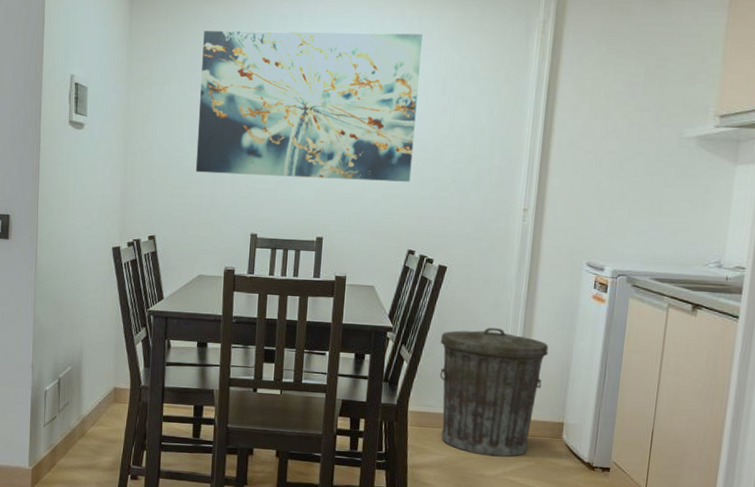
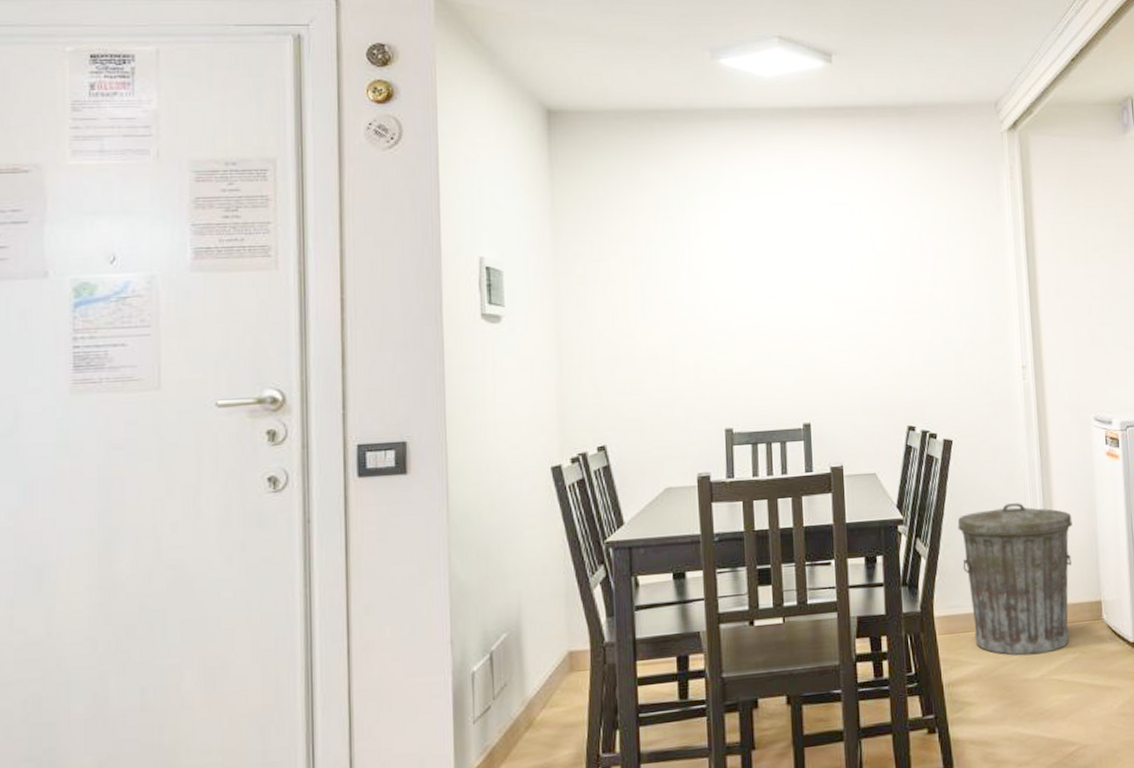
wall art: present [195,30,423,182] -> none [644,187,899,362]

